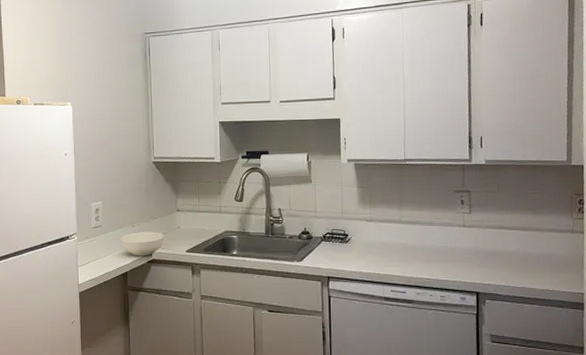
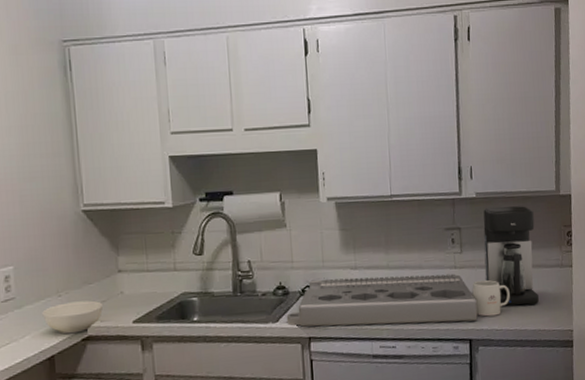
dish rack: none [309,228,485,277] -> present [286,273,478,327]
mug: none [480,239,518,273] -> present [472,280,510,317]
coffee maker: none [492,173,548,265] -> present [483,206,539,306]

